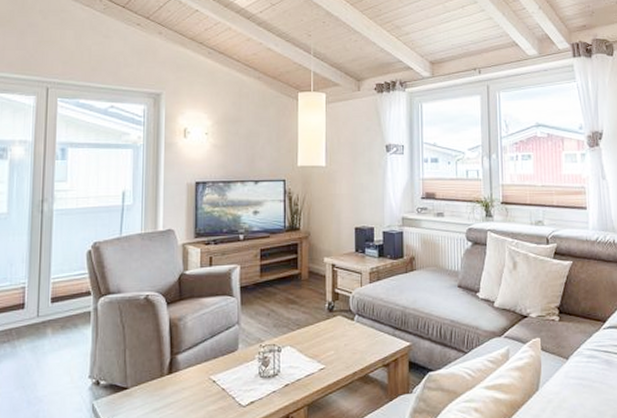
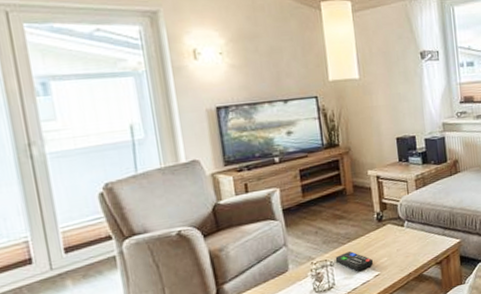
remote control: none [283,339,319,361] -> present [335,251,373,271]

